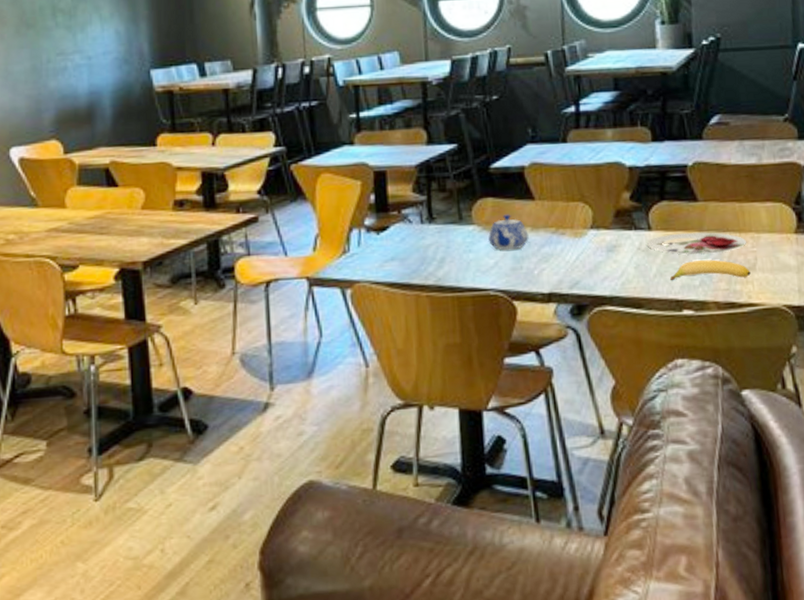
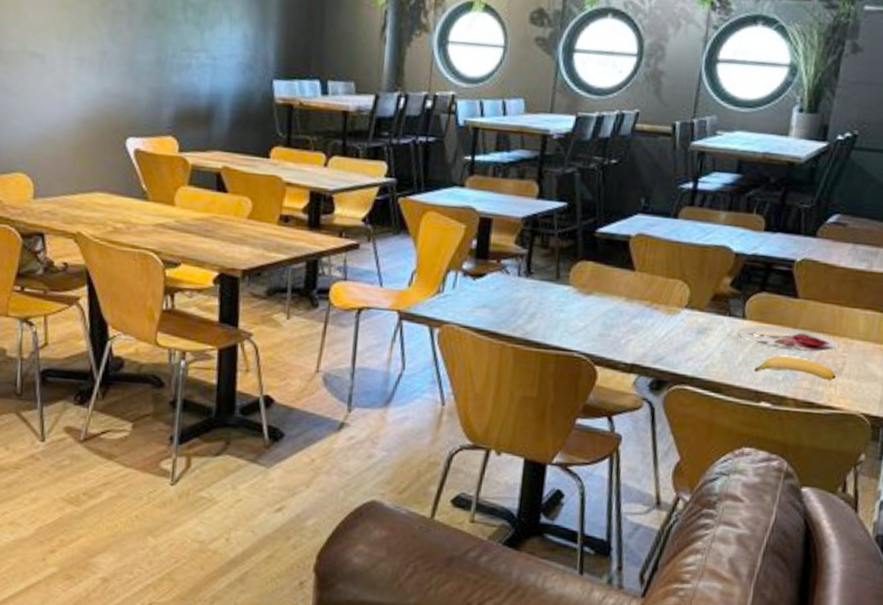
teapot: present [488,214,529,250] -> none [581,280,623,317]

